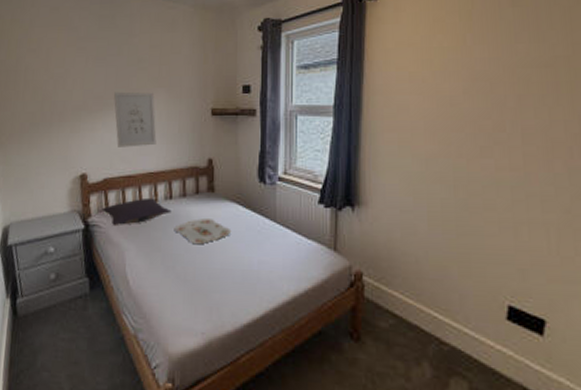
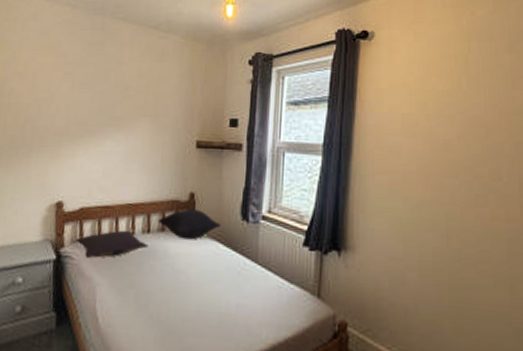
wall art: present [114,91,157,147] -> none [96,118,139,177]
serving tray: present [174,218,232,245] -> none [149,255,210,284]
pillow: none [180,175,240,204] -> present [159,209,222,240]

